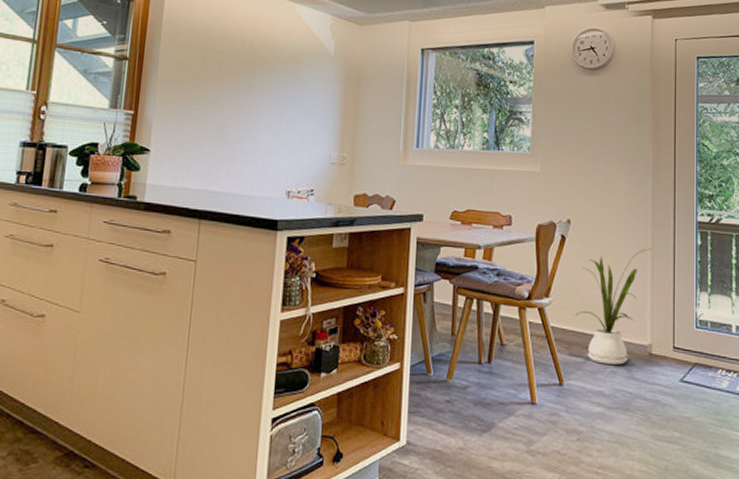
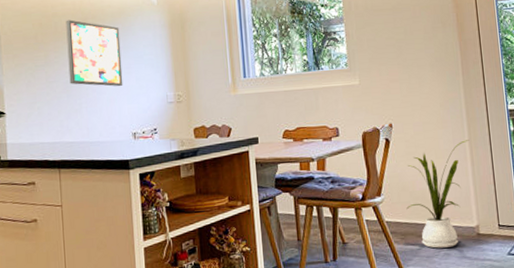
wall art: none [226,59,289,138] -> present [66,19,123,87]

